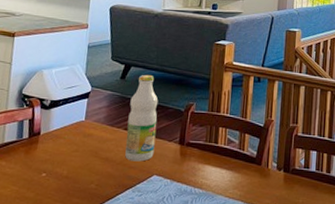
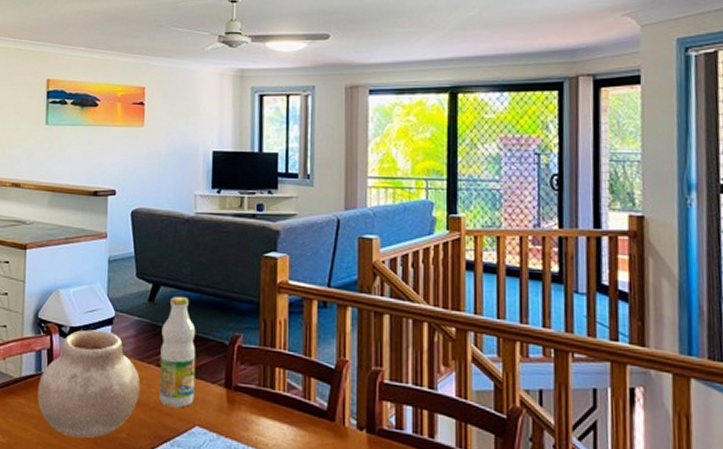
vase: none [17,102,110,191] -> present [37,329,141,438]

